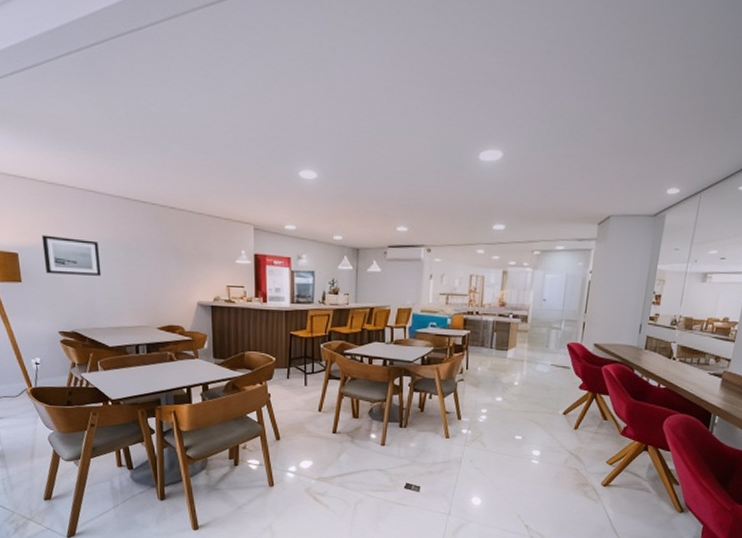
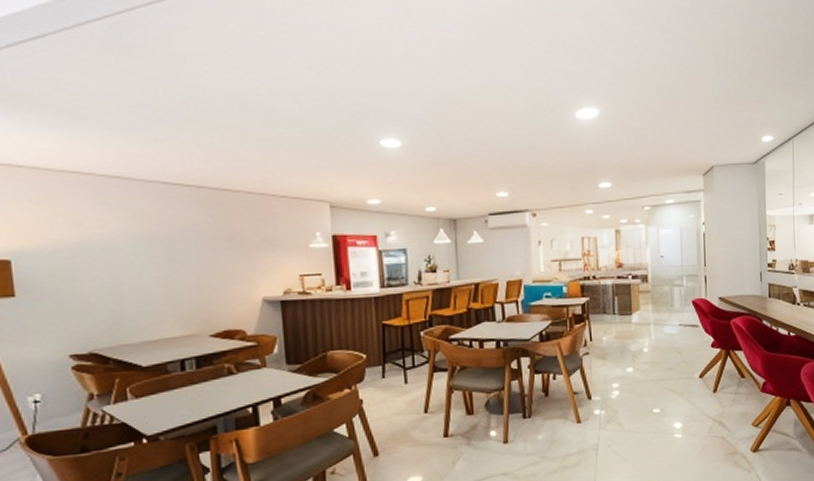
wall art: present [41,235,102,276] -> none [46,234,132,282]

